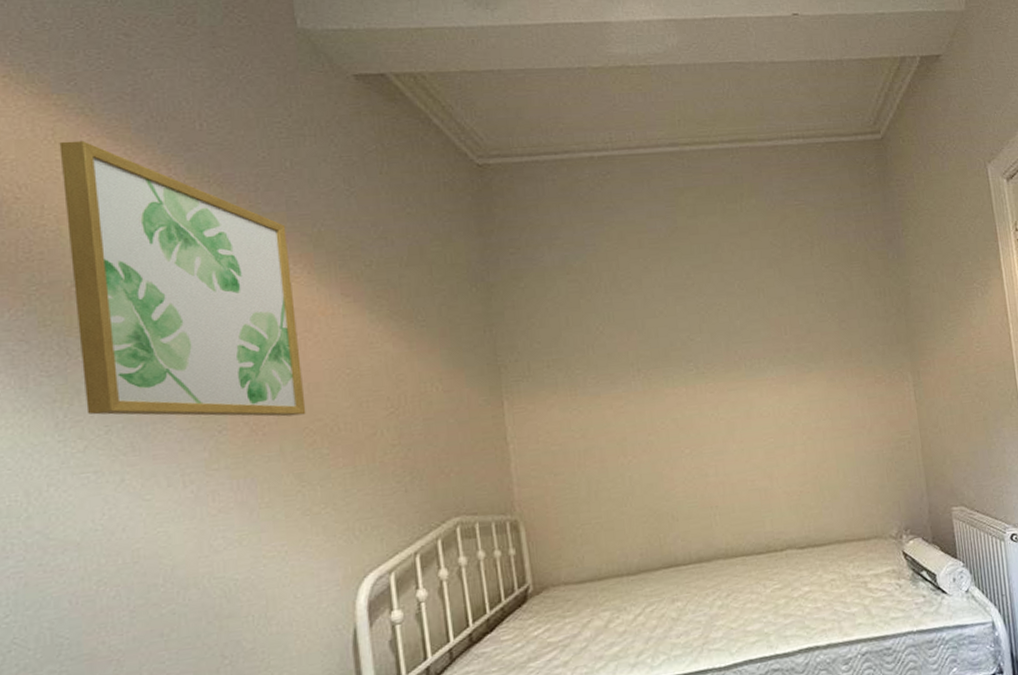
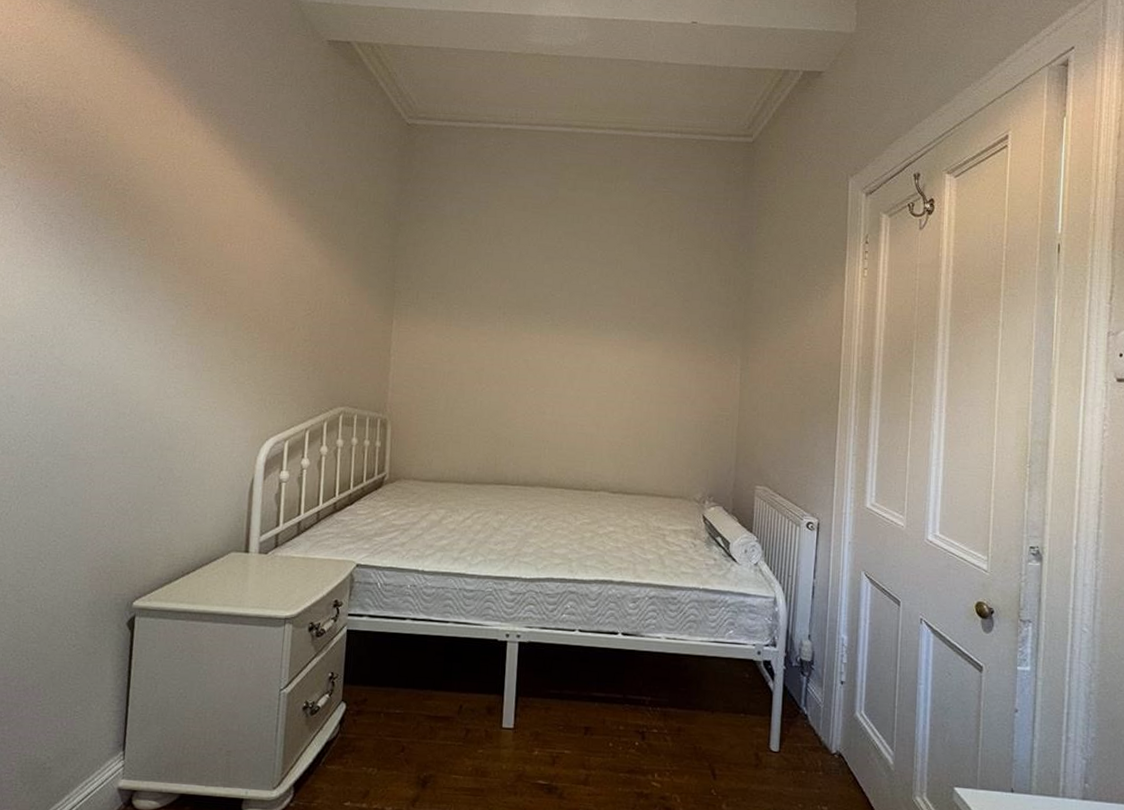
wall art: present [59,140,306,417] -> none [102,70,258,304]

